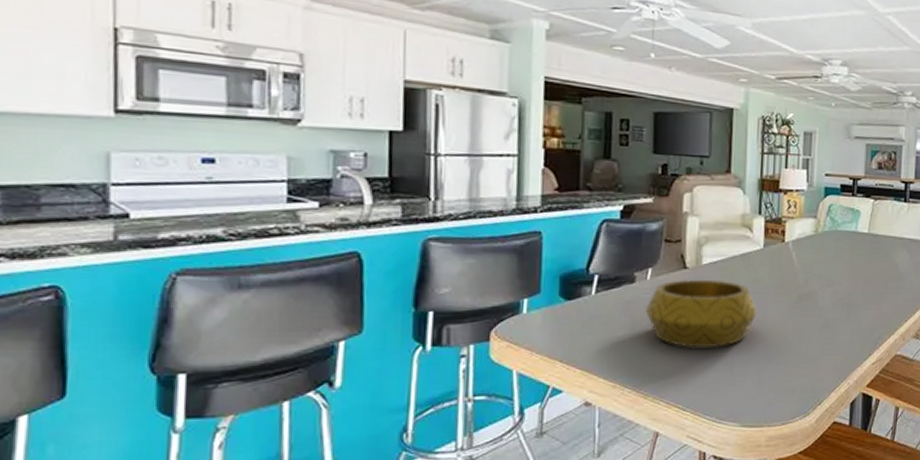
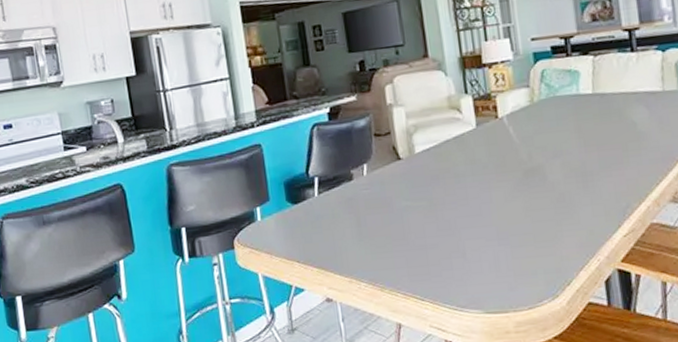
decorative bowl: present [645,279,757,348] -> none [367,166,482,238]

